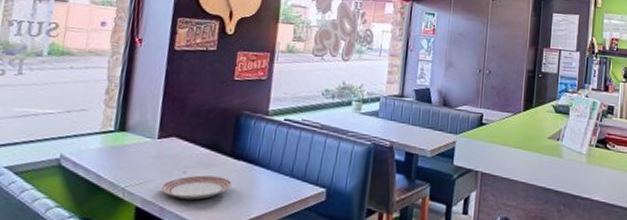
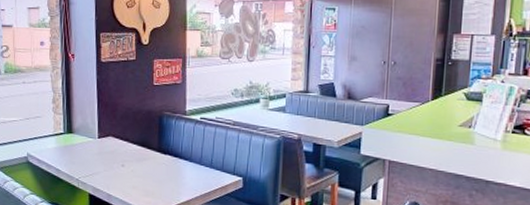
dinner plate: present [160,175,233,200] -> none [106,167,163,188]

